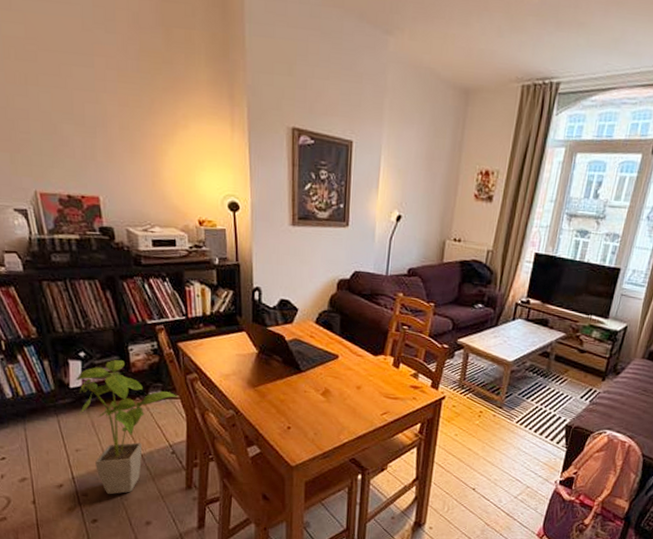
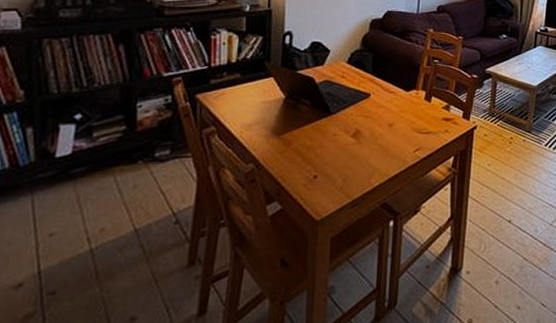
house plant: present [76,360,178,495] -> none [59,119,190,288]

